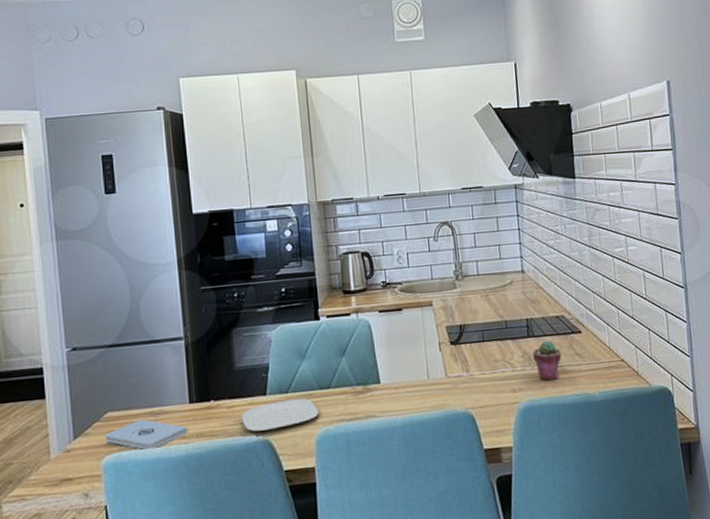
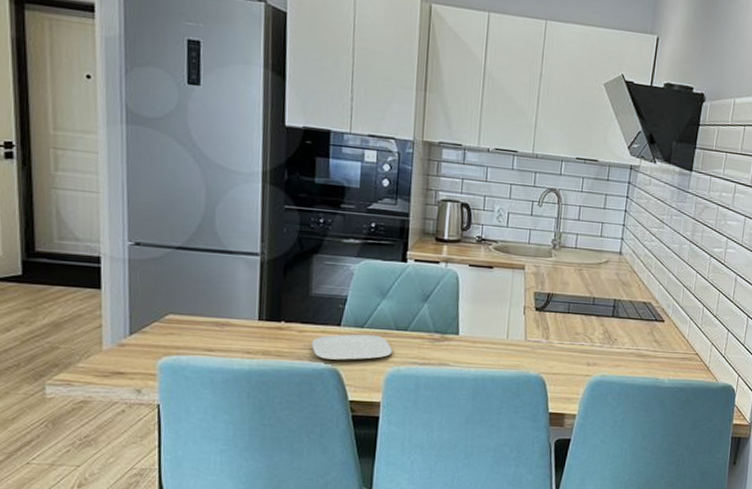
notepad: present [105,419,188,451] -> none [164,327,254,359]
potted succulent: present [533,340,562,381] -> none [613,323,641,361]

